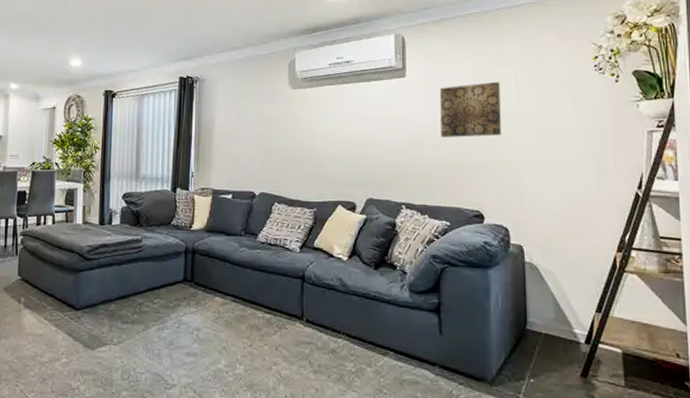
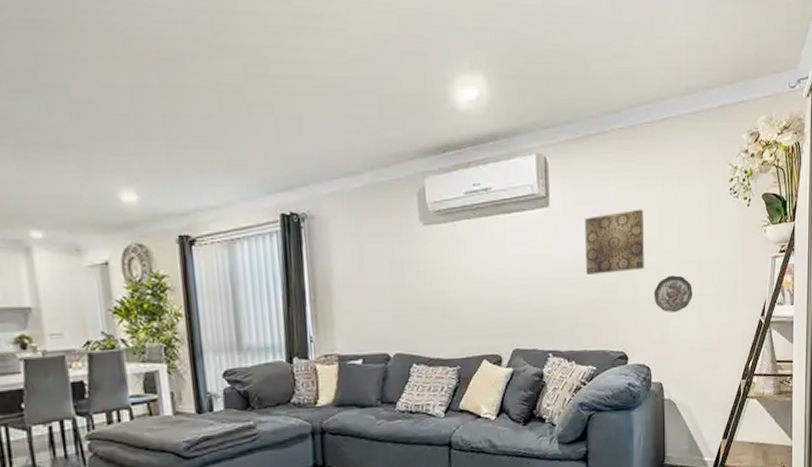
decorative plate: none [512,143,555,179] -> present [654,275,693,313]

